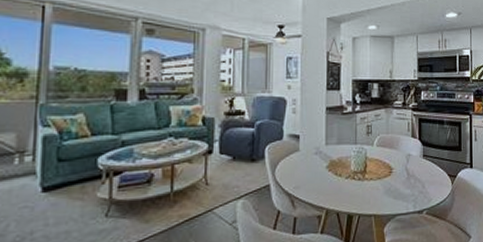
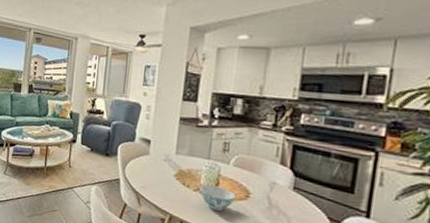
bowl: none [351,169,382,193] -> present [200,184,236,211]

